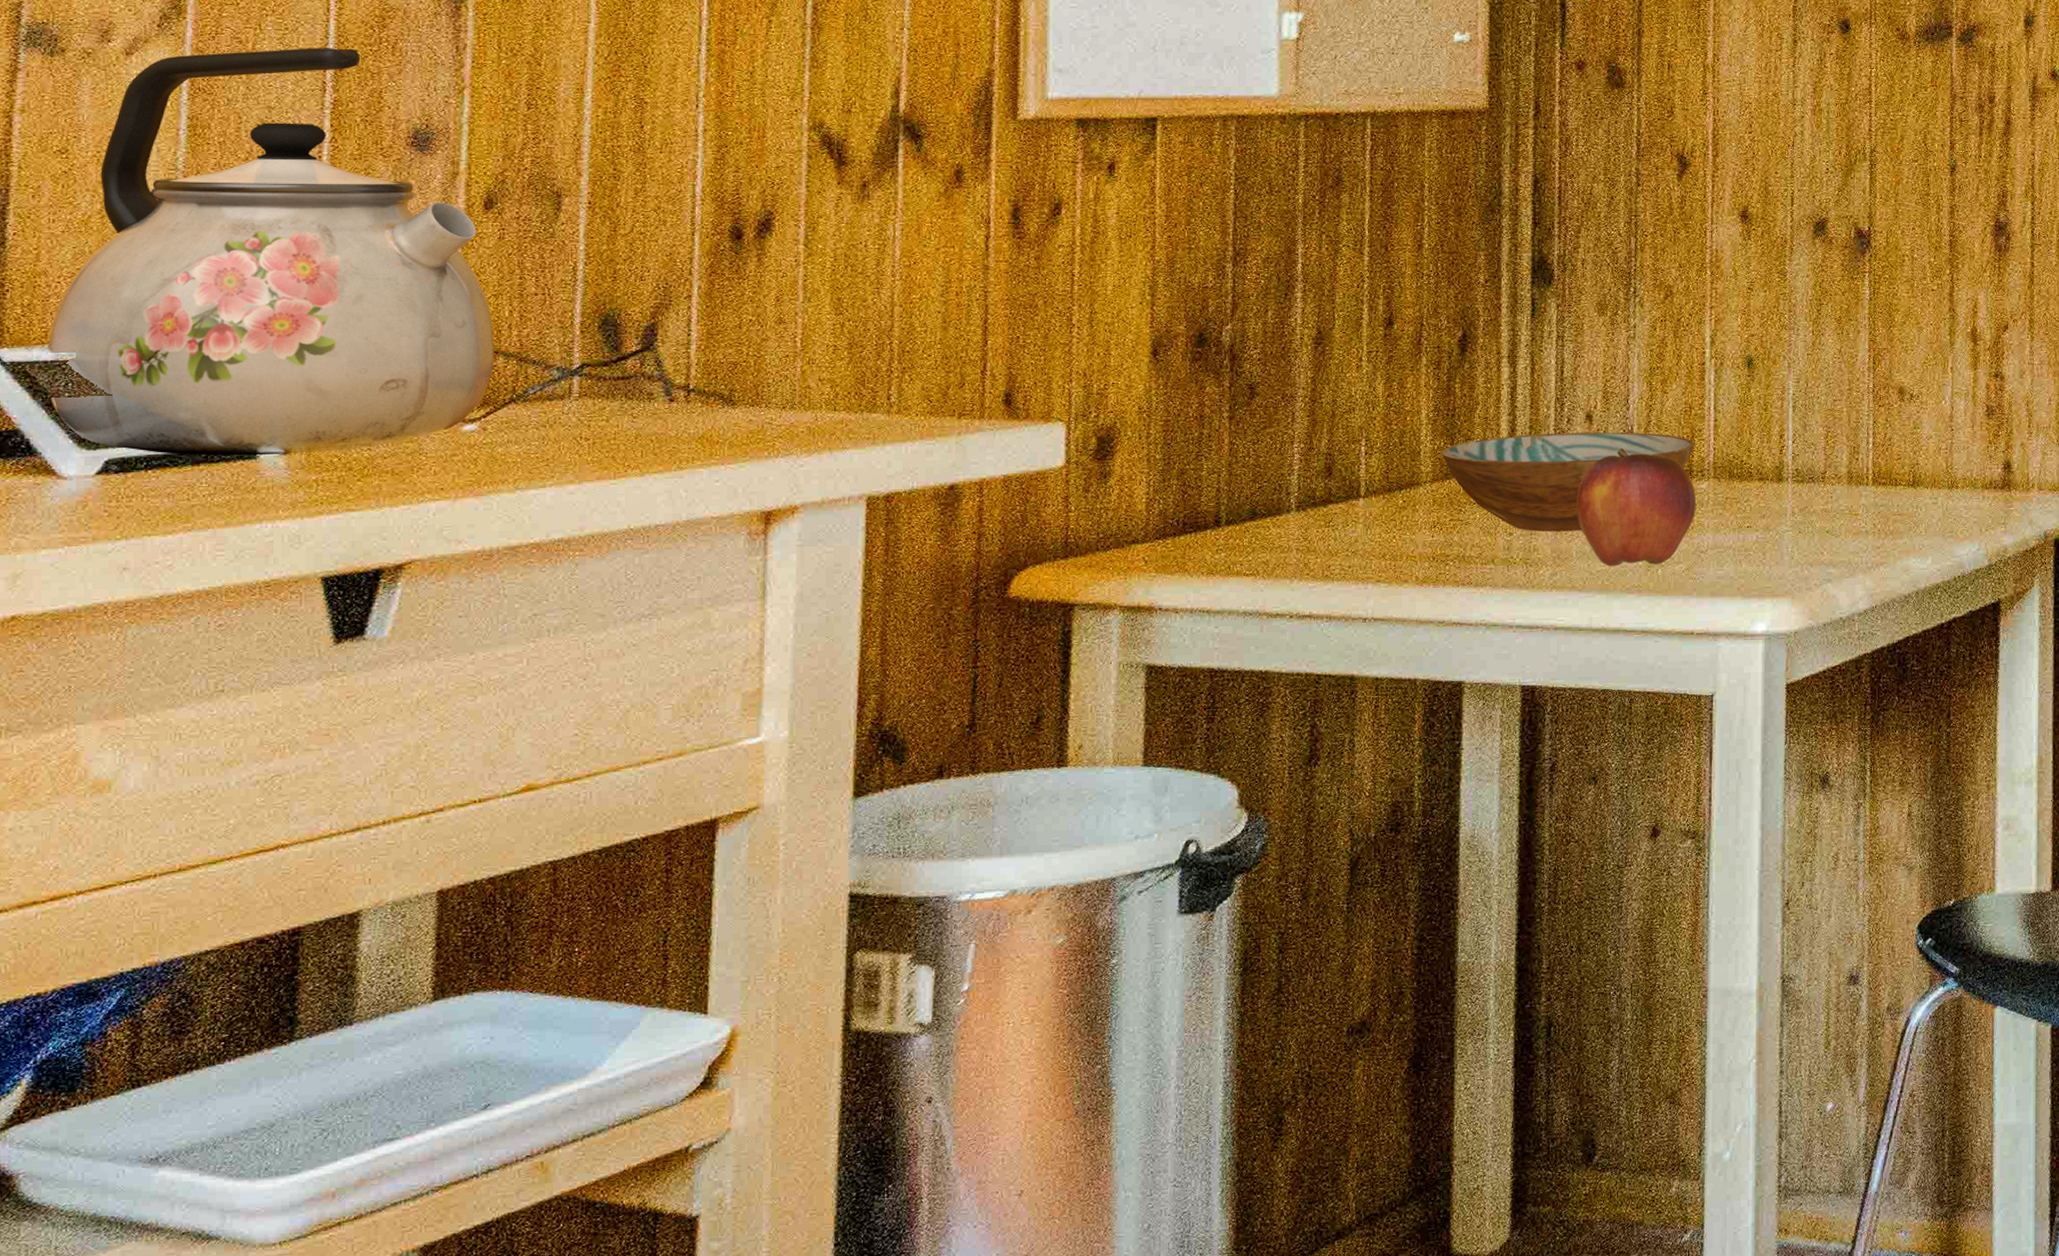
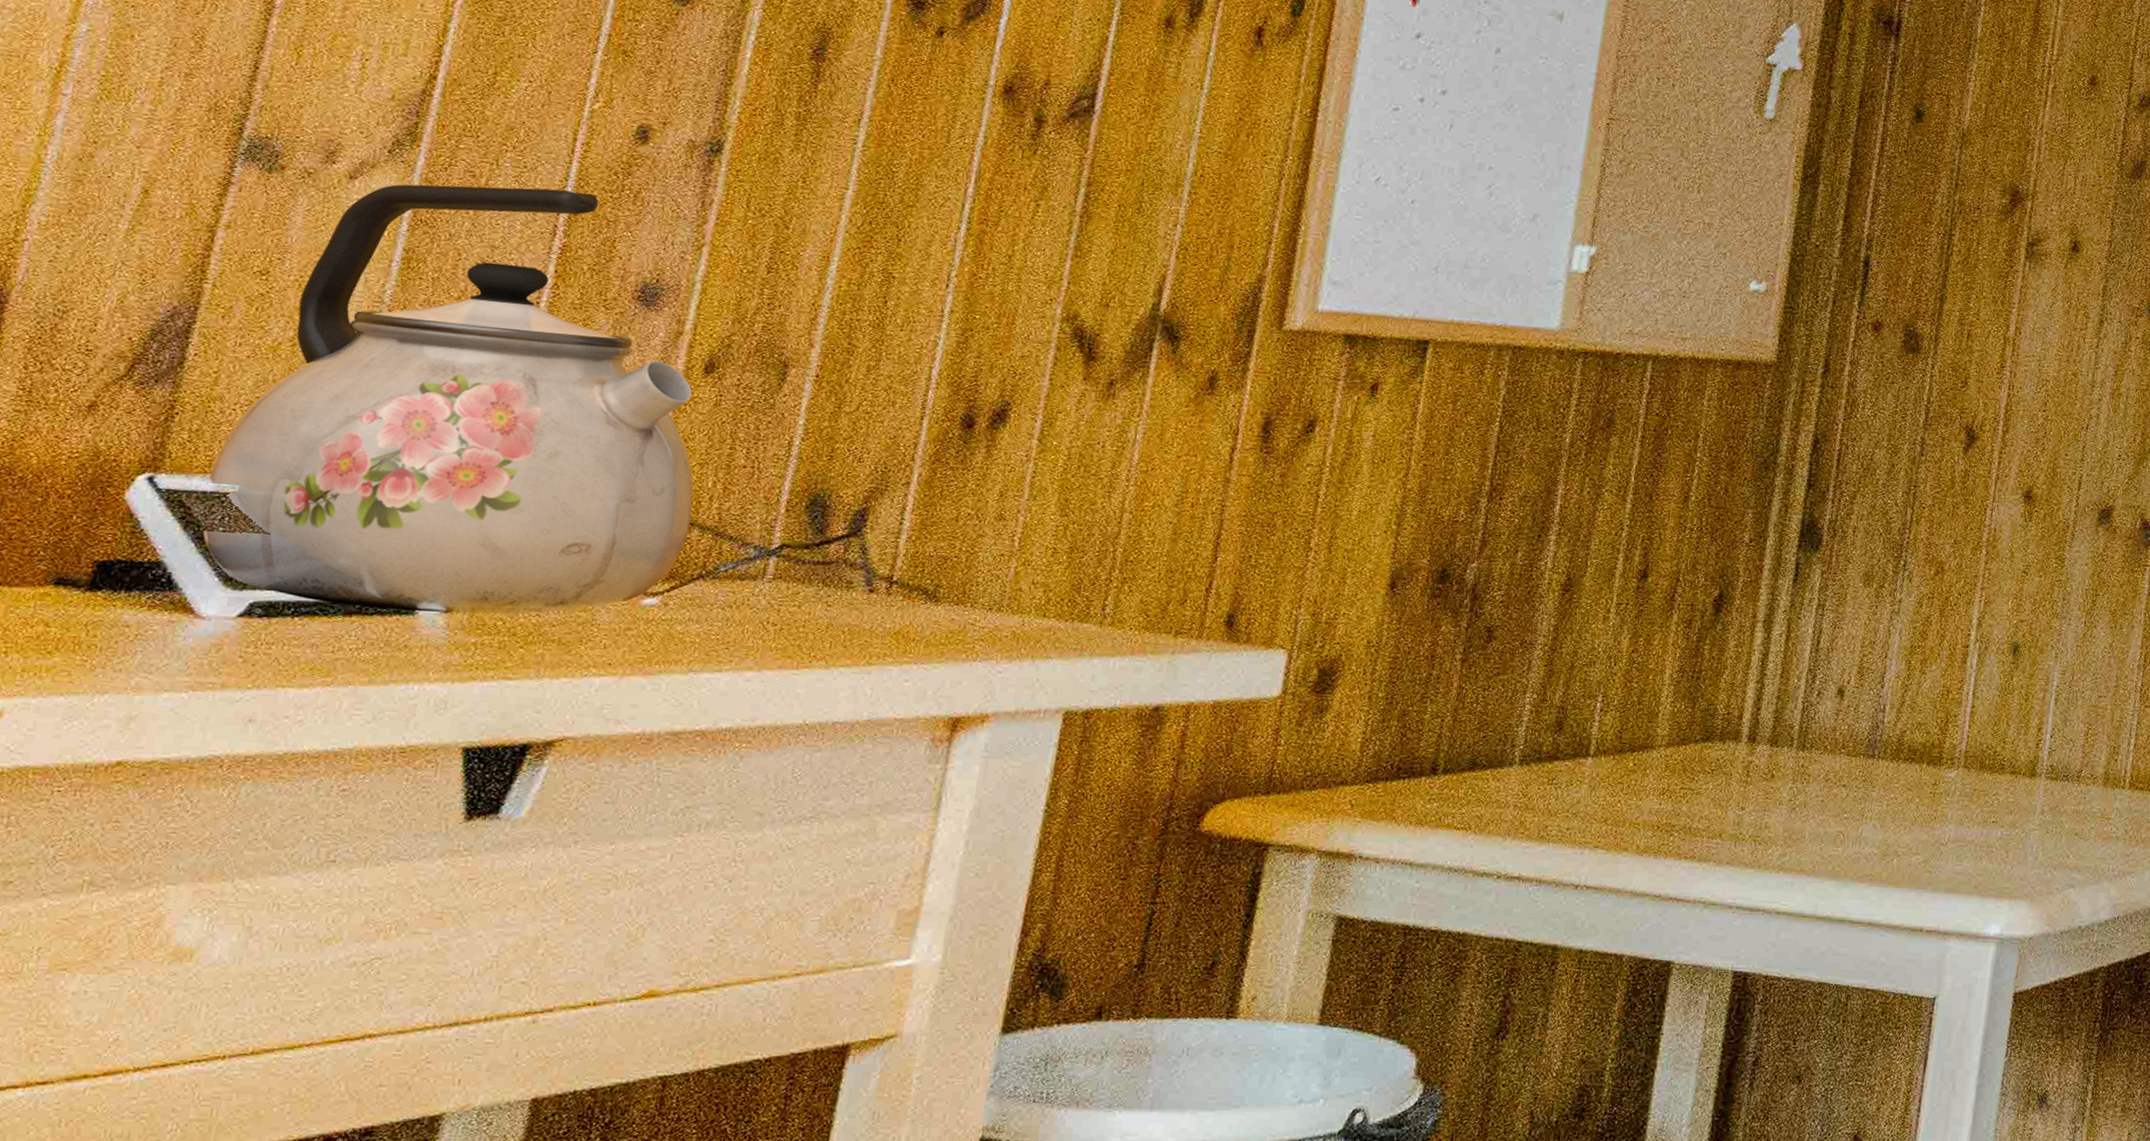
bowl: present [1441,432,1695,532] -> none [1680,704,1948,812]
fruit: present [1577,448,1697,567] -> none [1815,727,1943,854]

